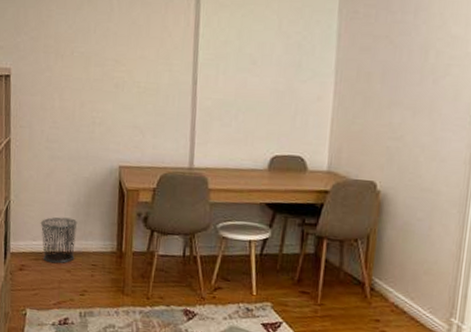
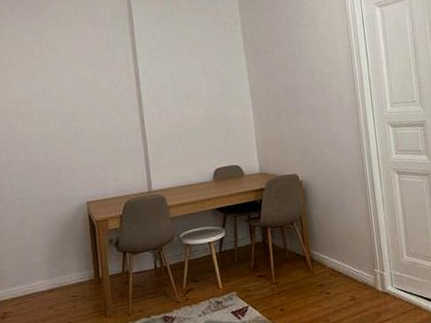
waste bin: present [40,217,78,264] -> none [18,257,55,305]

